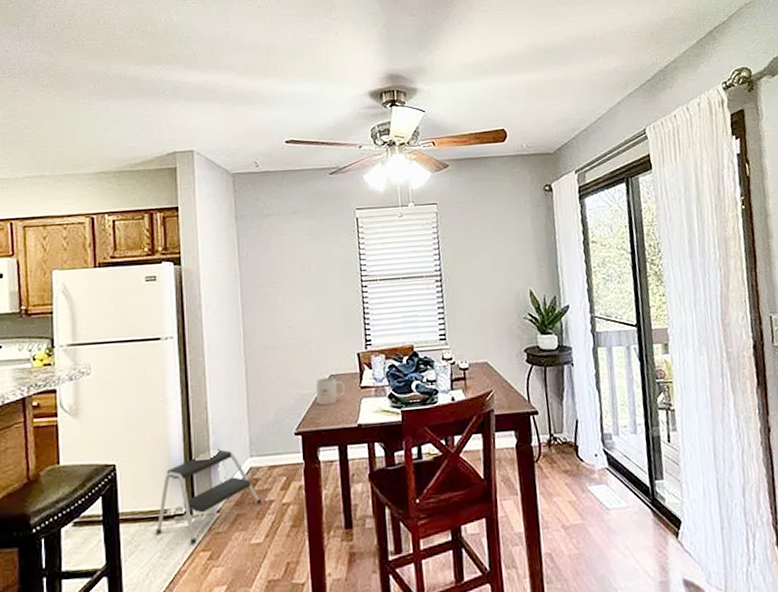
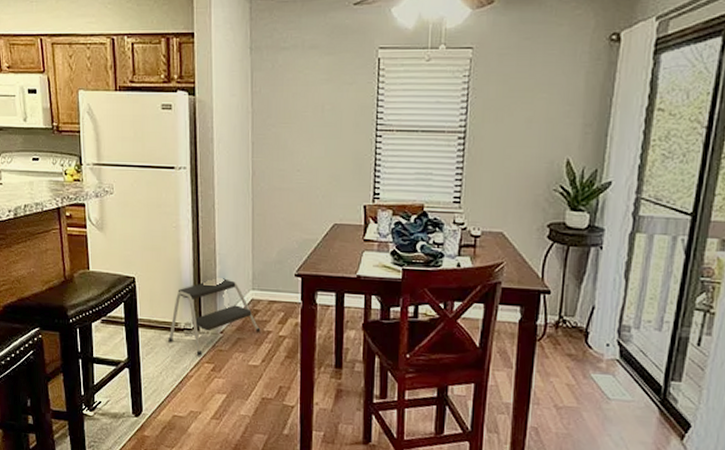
mug: present [315,377,345,406] -> none [318,226,348,253]

